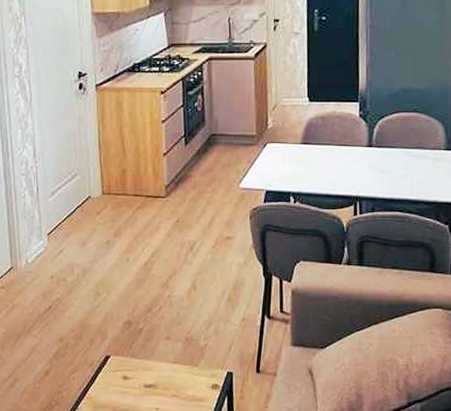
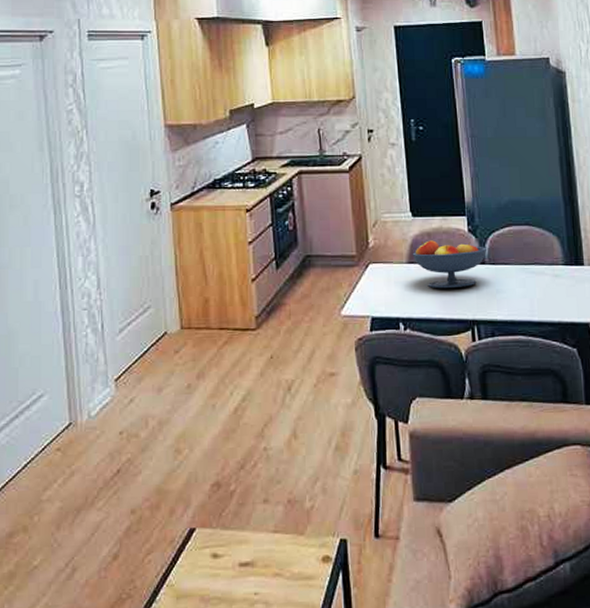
fruit bowl: none [306,124,376,168] -> present [412,240,488,289]

